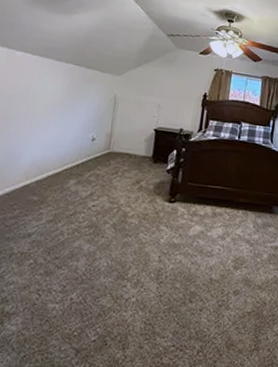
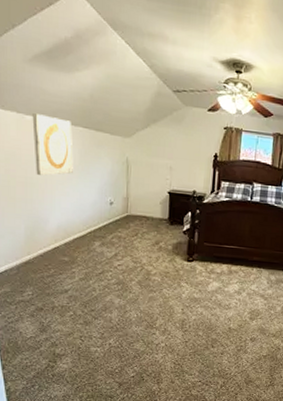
wall art: none [17,50,63,110] -> present [32,113,73,176]

